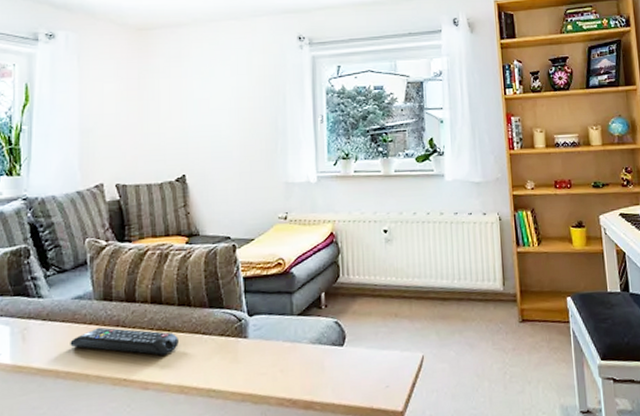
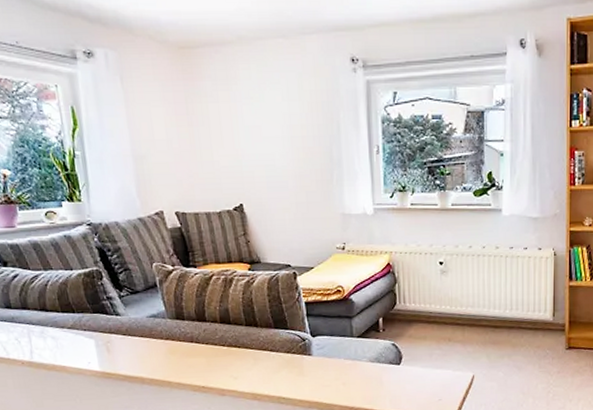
remote control: present [70,327,179,355] -> none [150,342,249,368]

